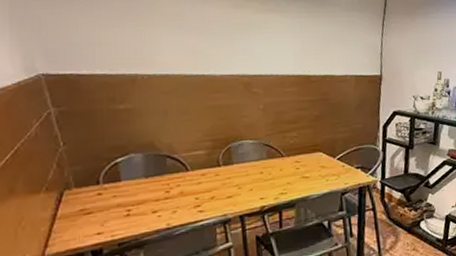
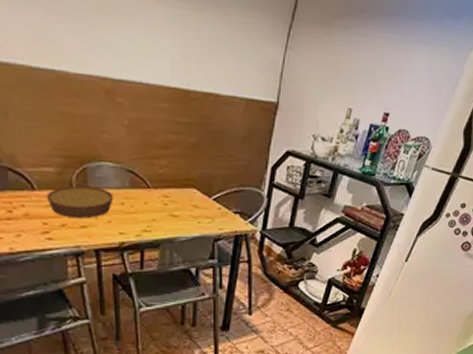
bowl: none [198,161,254,191] -> present [46,186,114,219]

